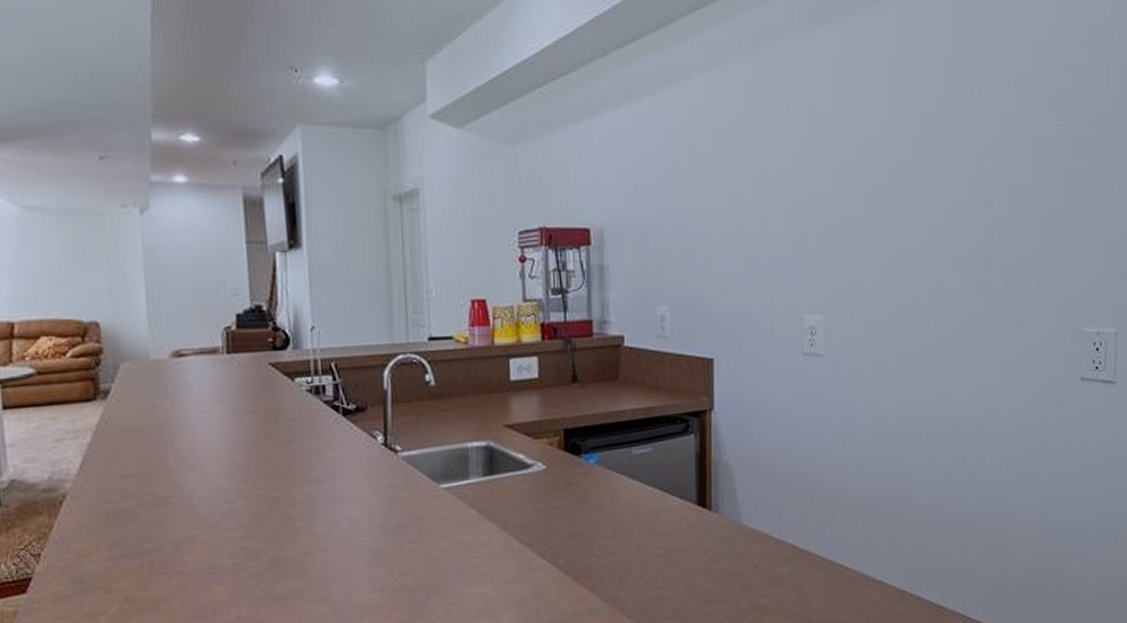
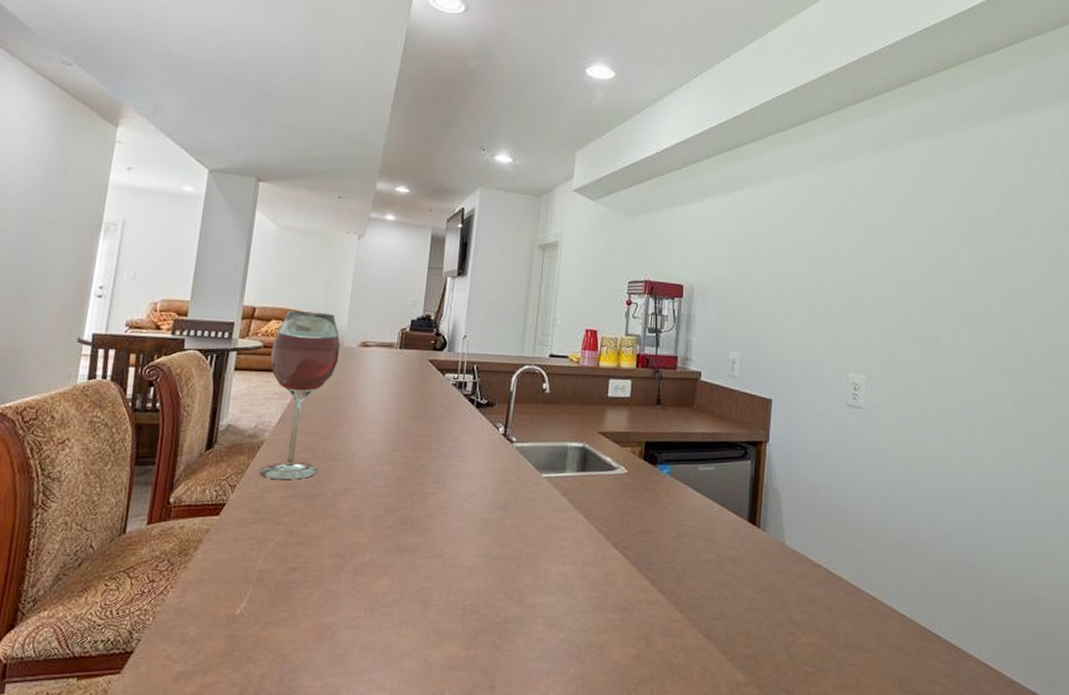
wineglass: none [48,318,147,540] -> present [259,310,340,480]

